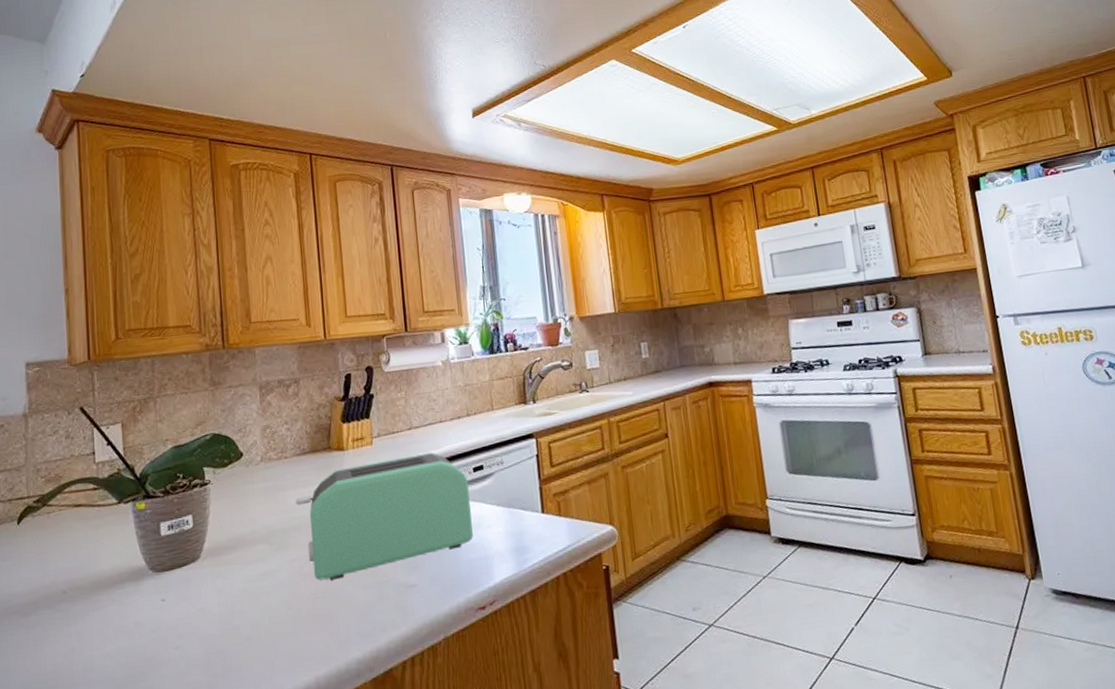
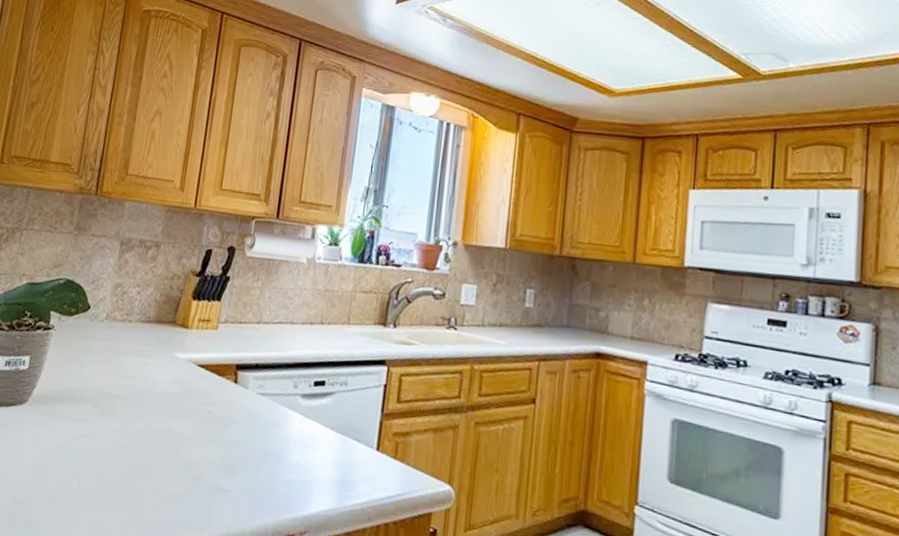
toaster: present [295,452,473,581] -> none [128,346,306,464]

